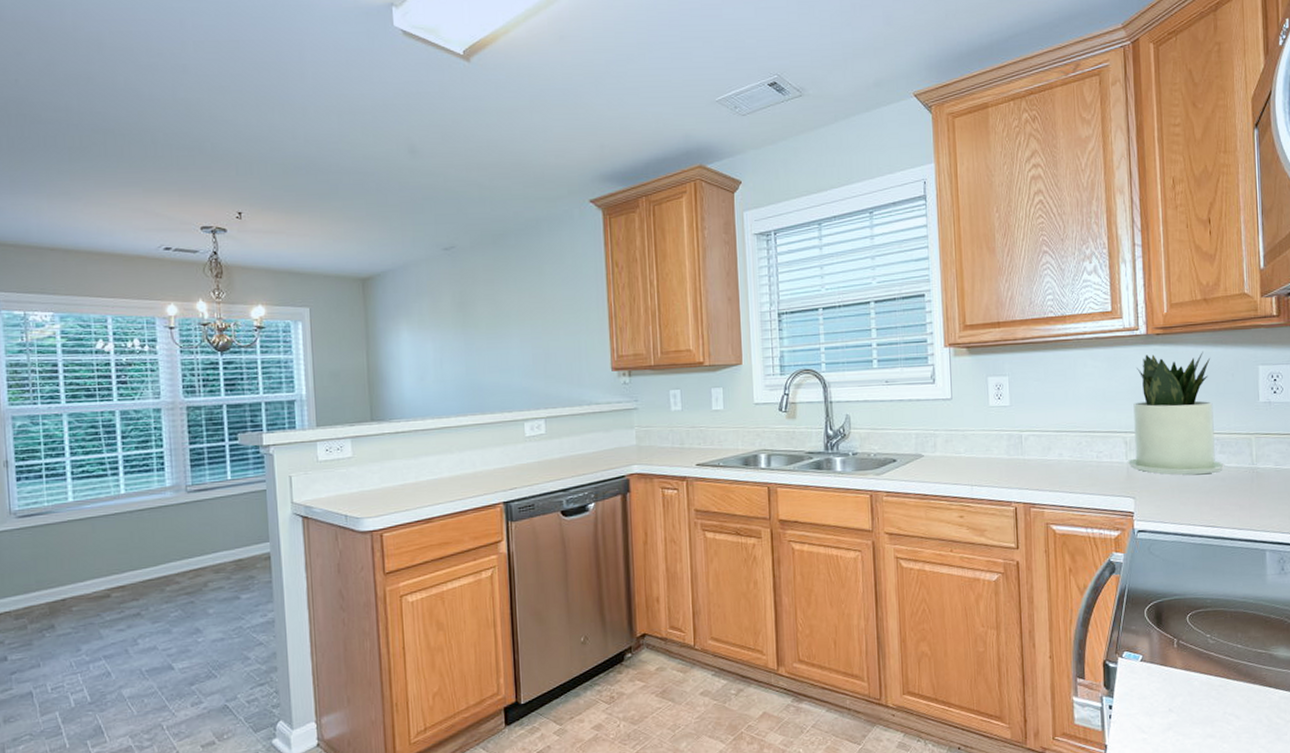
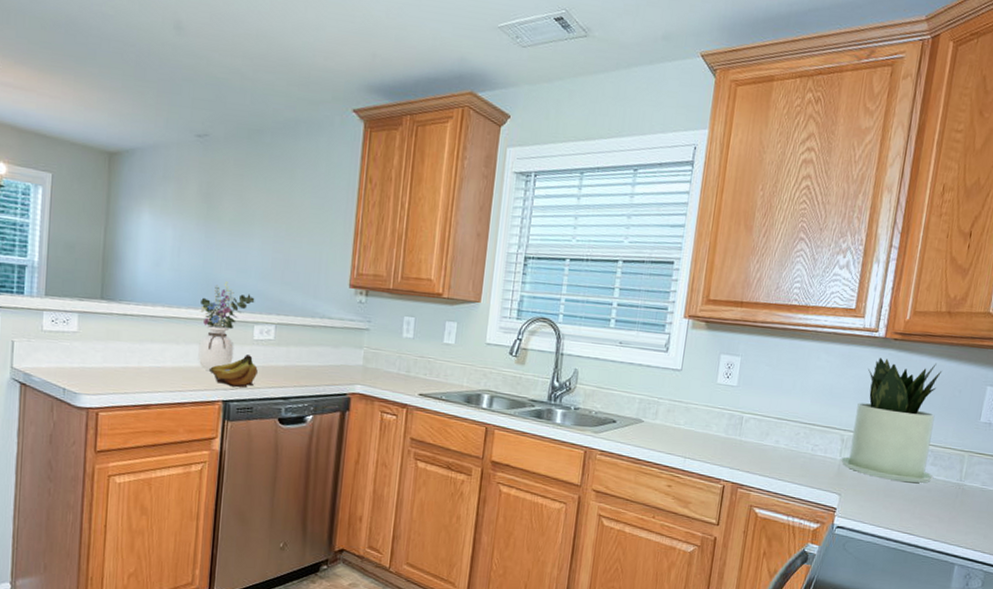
bouquet: none [469,384,522,474] -> present [197,281,255,370]
fruit: none [485,452,534,488] -> present [208,354,258,389]

